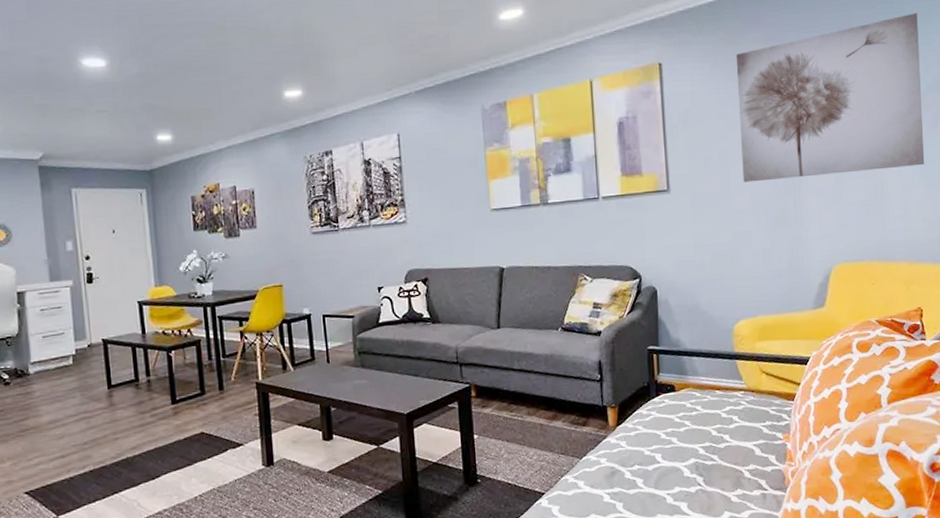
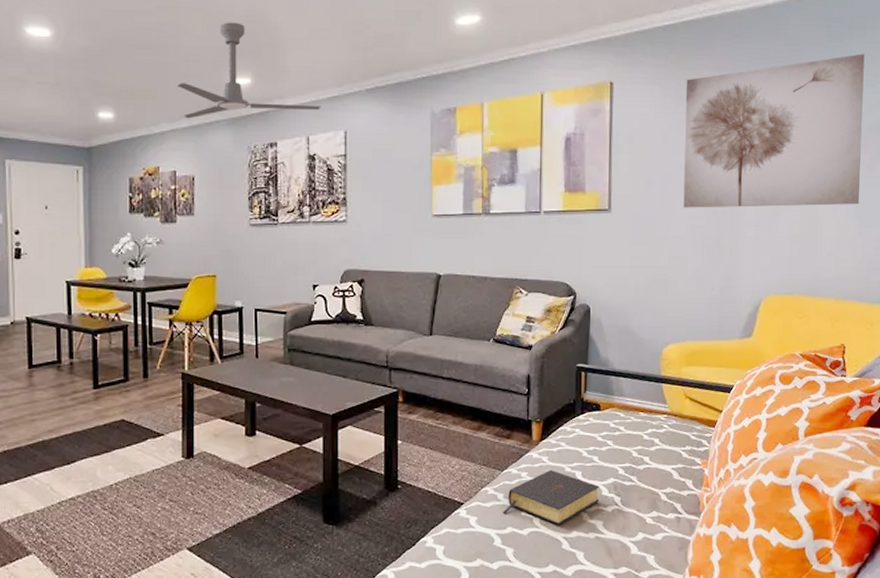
ceiling fan: none [231,37,373,135] -> present [178,22,321,119]
bible: none [585,453,681,509] -> present [503,469,599,525]

